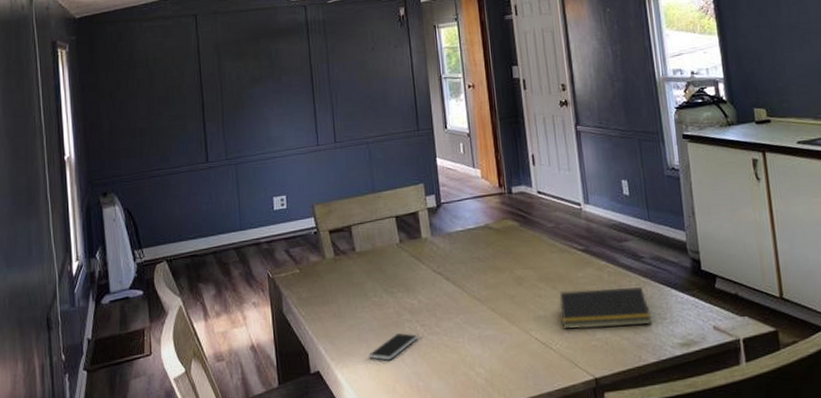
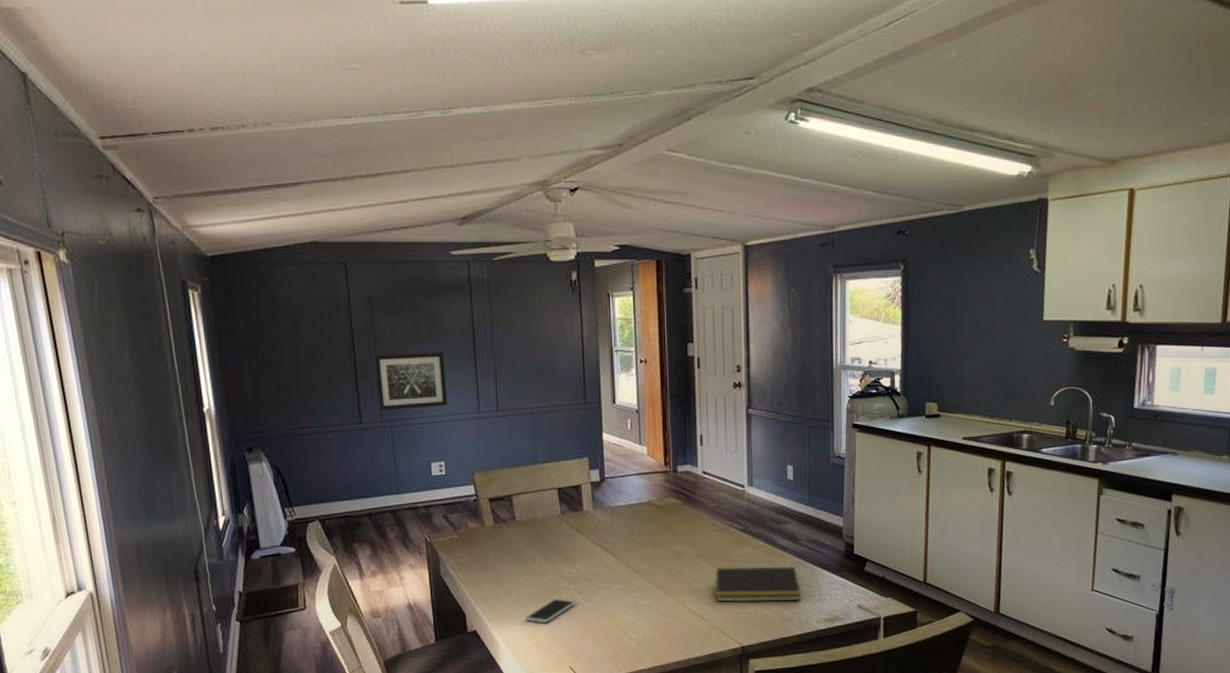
wall art: none [221,90,289,149] -> present [374,352,448,411]

